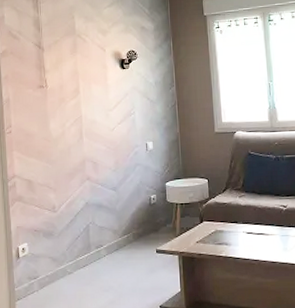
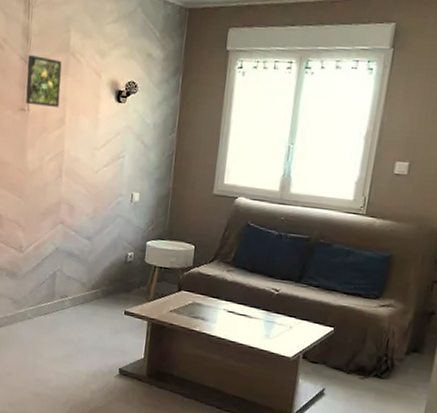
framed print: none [41,41,72,82] -> present [25,55,62,107]

